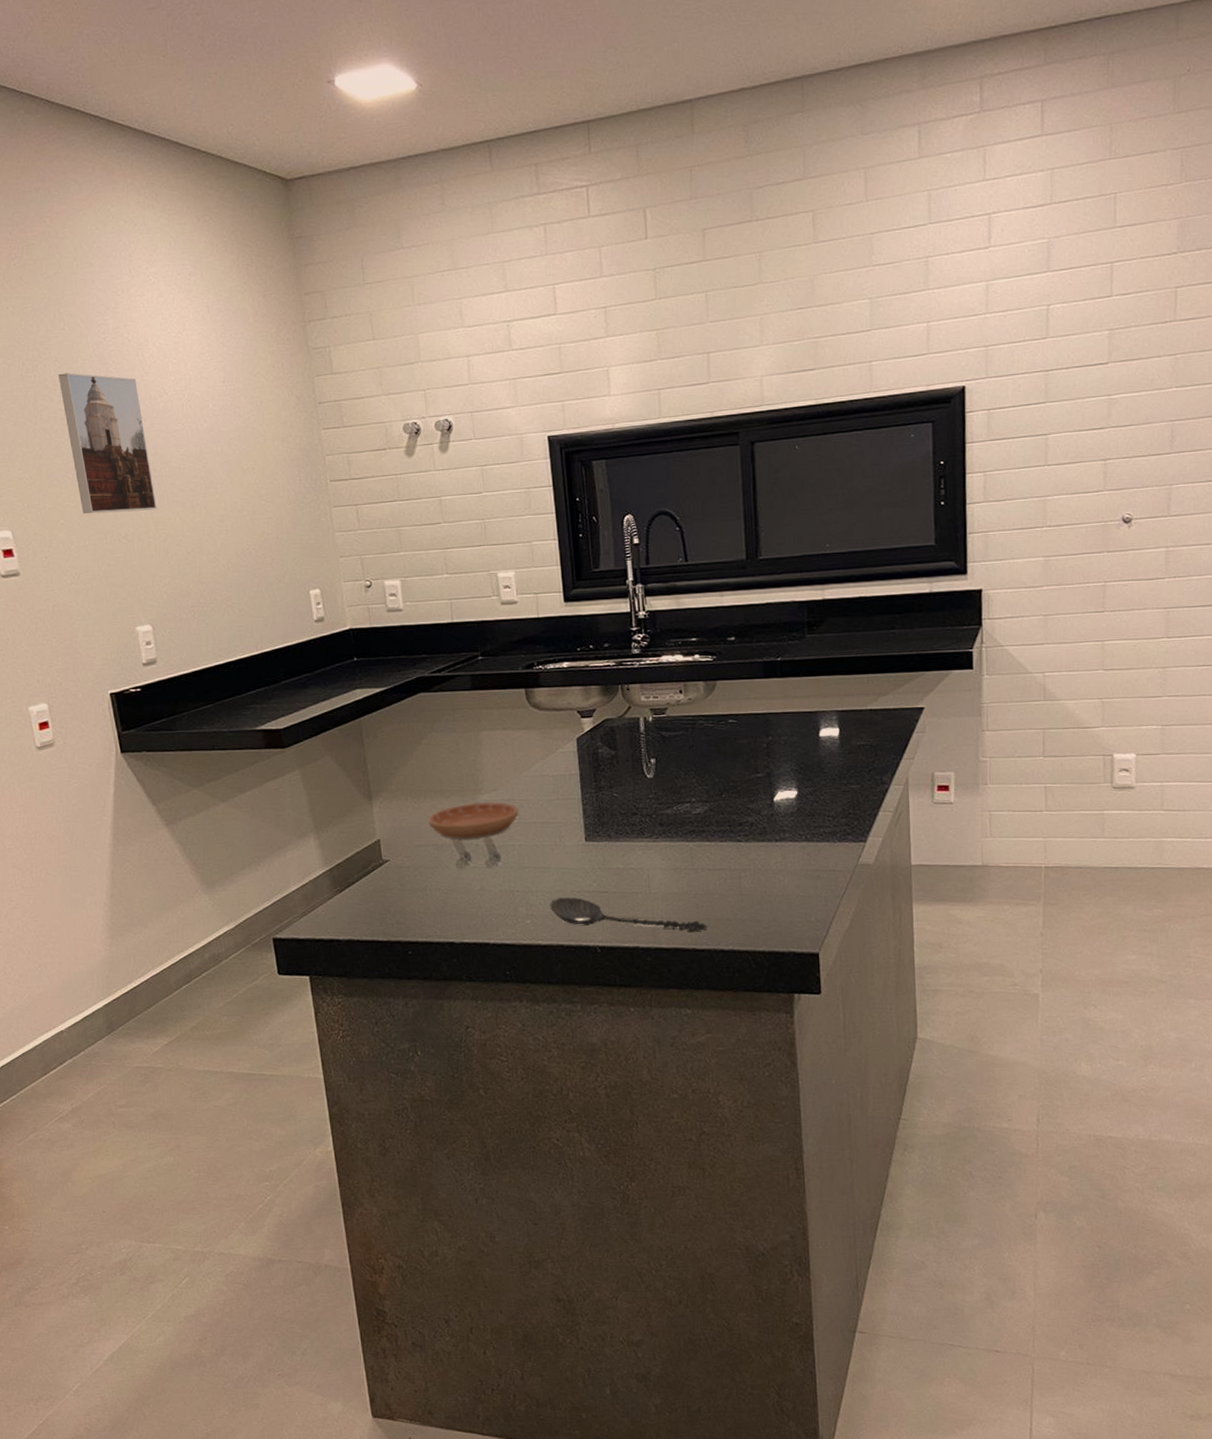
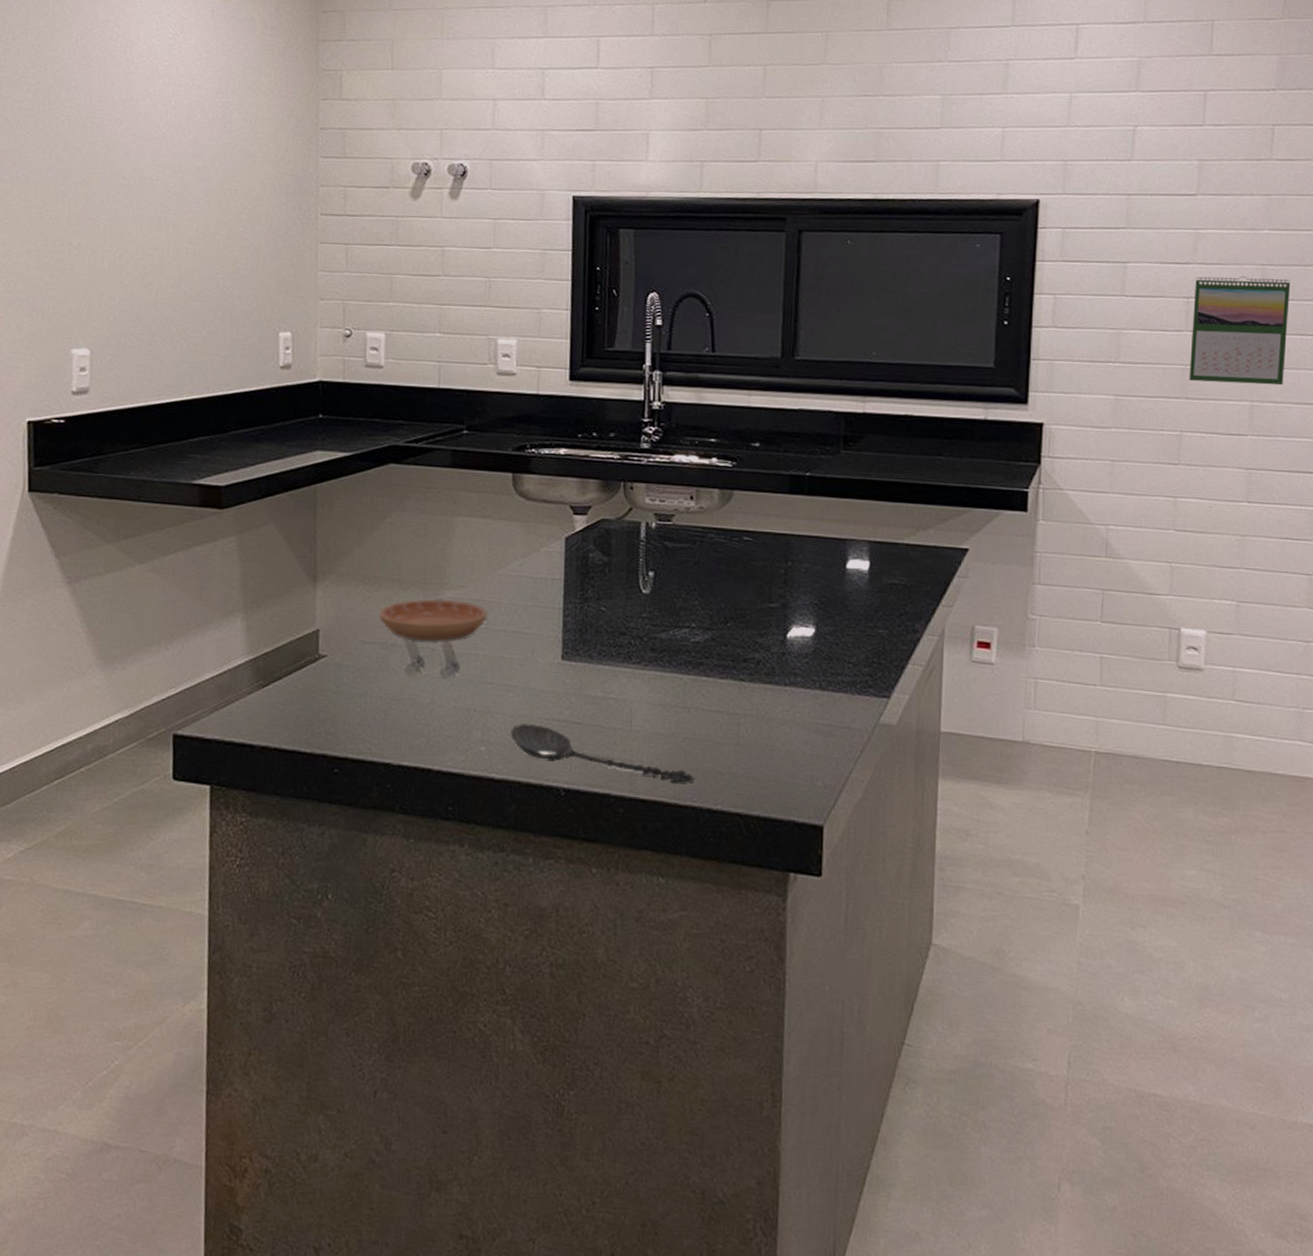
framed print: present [58,373,157,514] -> none [31,61,119,221]
calendar: none [1109,431,1198,535] -> present [1189,276,1291,386]

